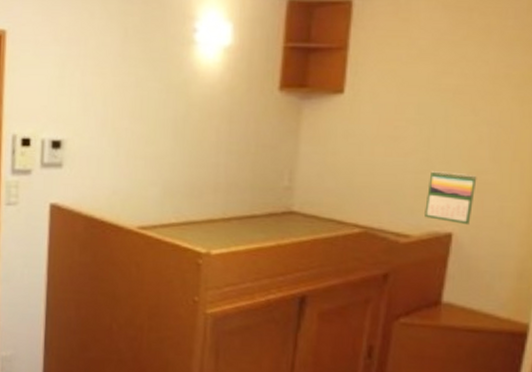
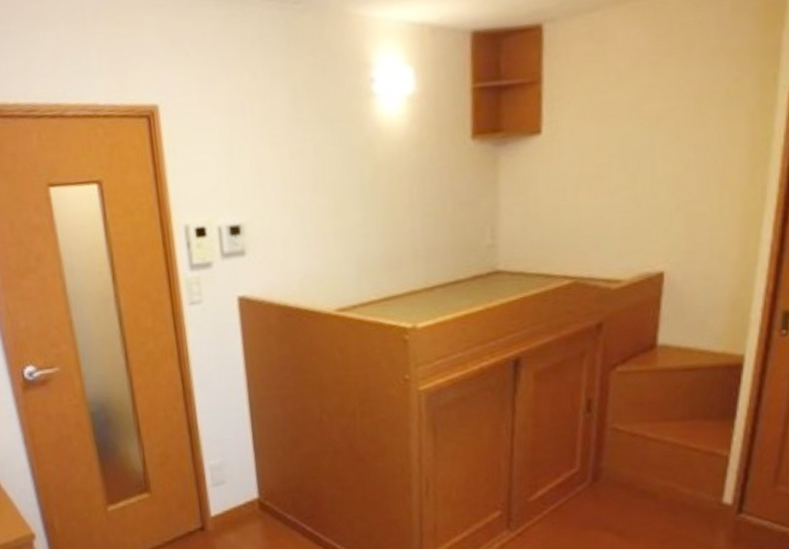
calendar: present [425,171,477,225] -> none [635,206,686,262]

